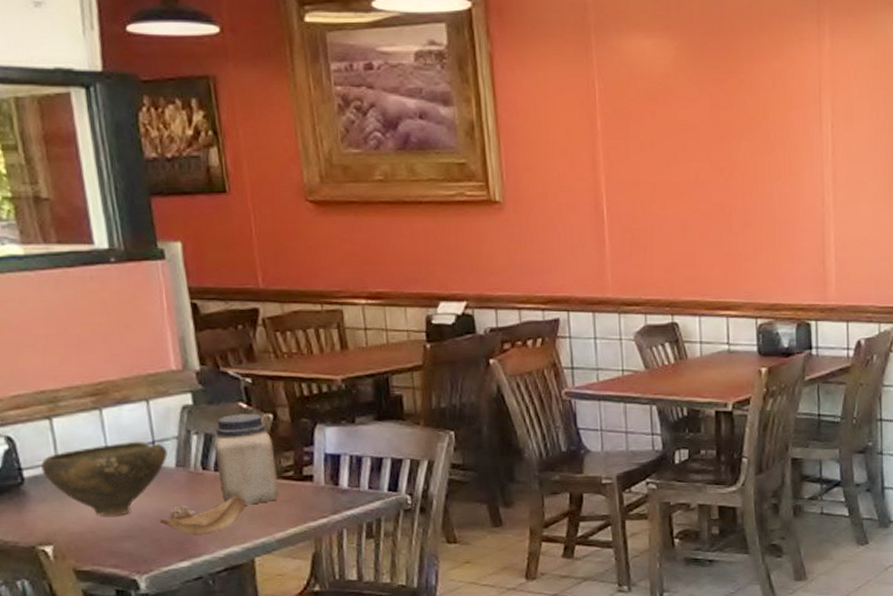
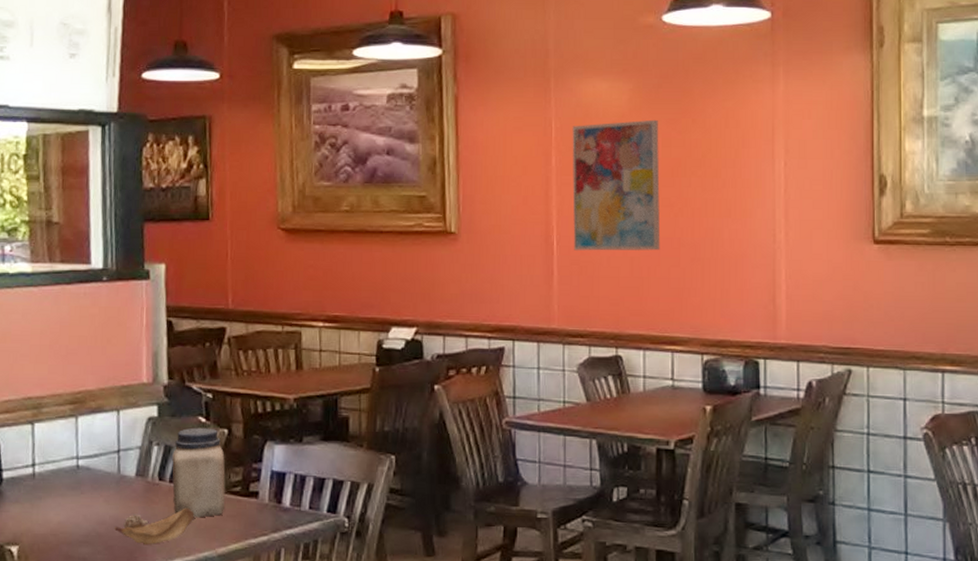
bowl: present [41,441,168,516] -> none [19,449,130,521]
wall art: none [616,80,712,218] -> present [572,119,661,251]

